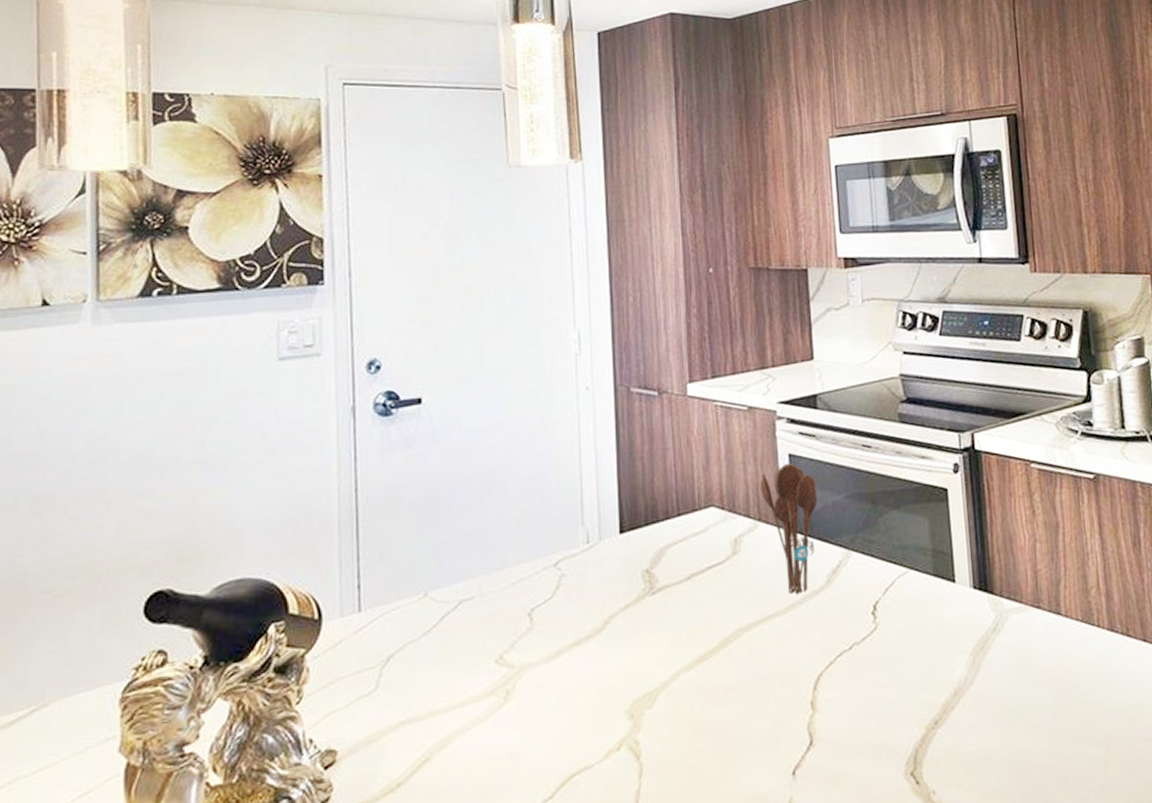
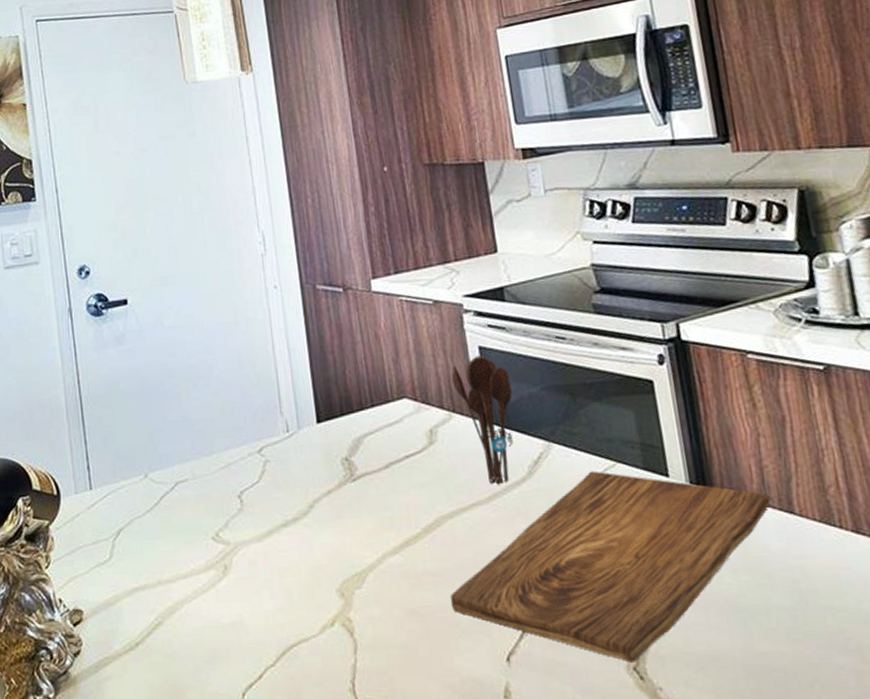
cutting board: none [741,578,1041,768] -> present [450,471,771,663]

